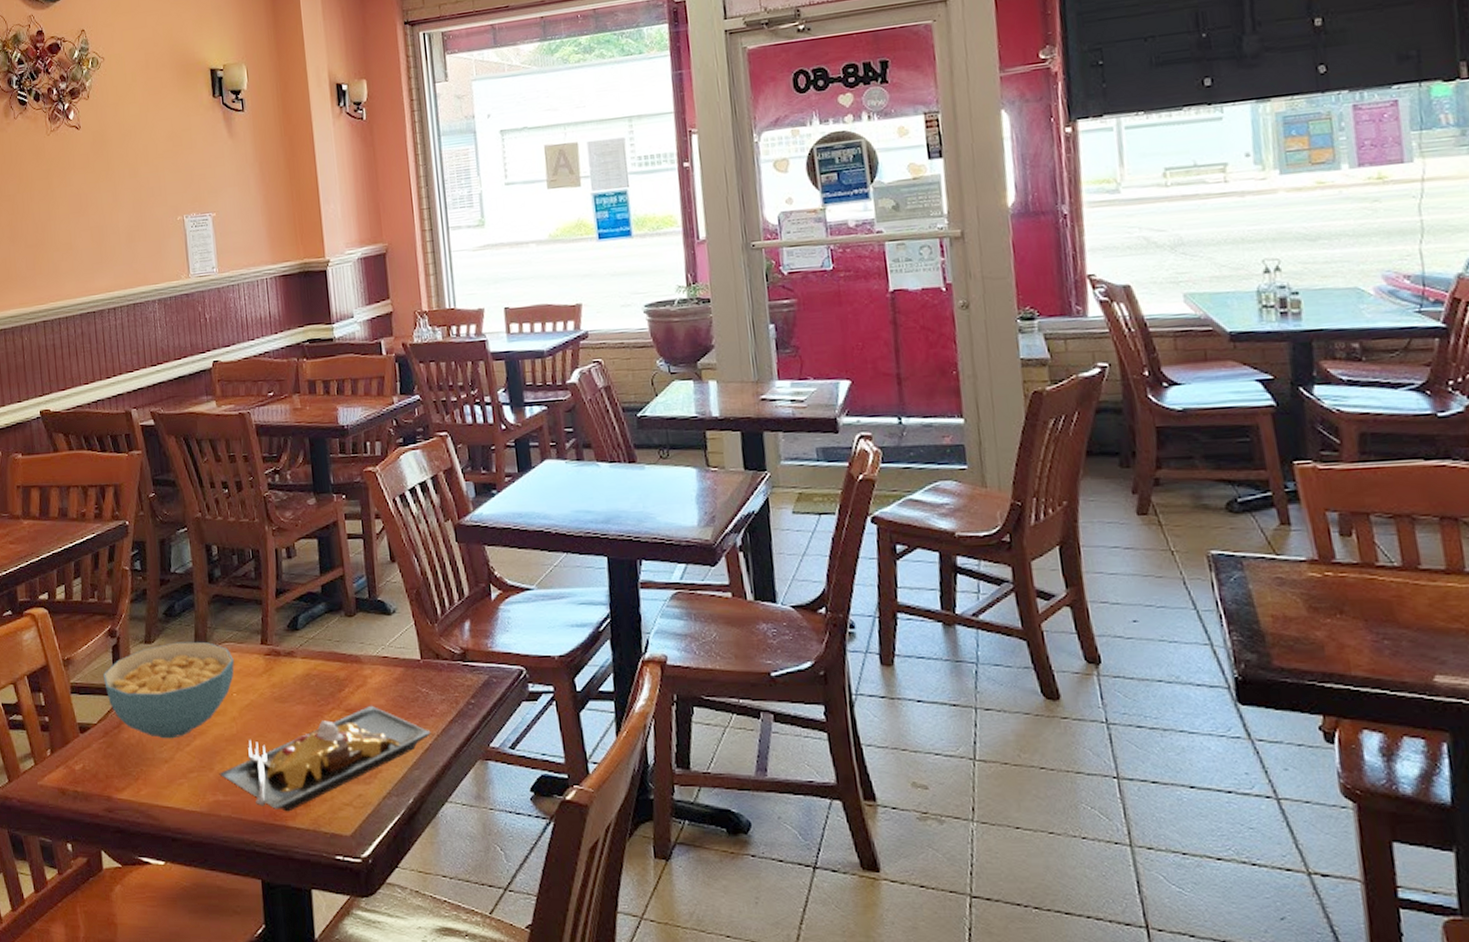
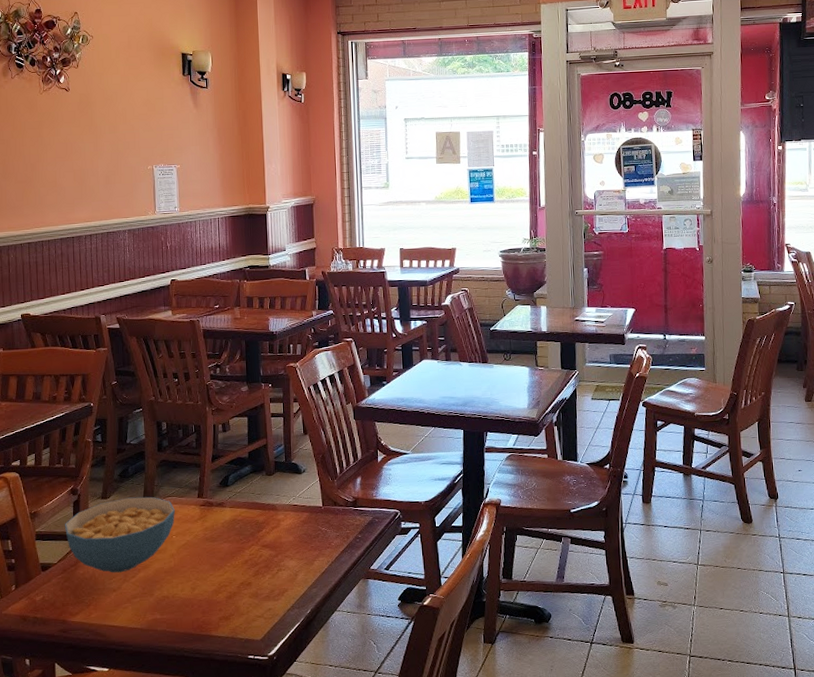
plate: present [219,705,431,812] -> none [158,541,327,625]

